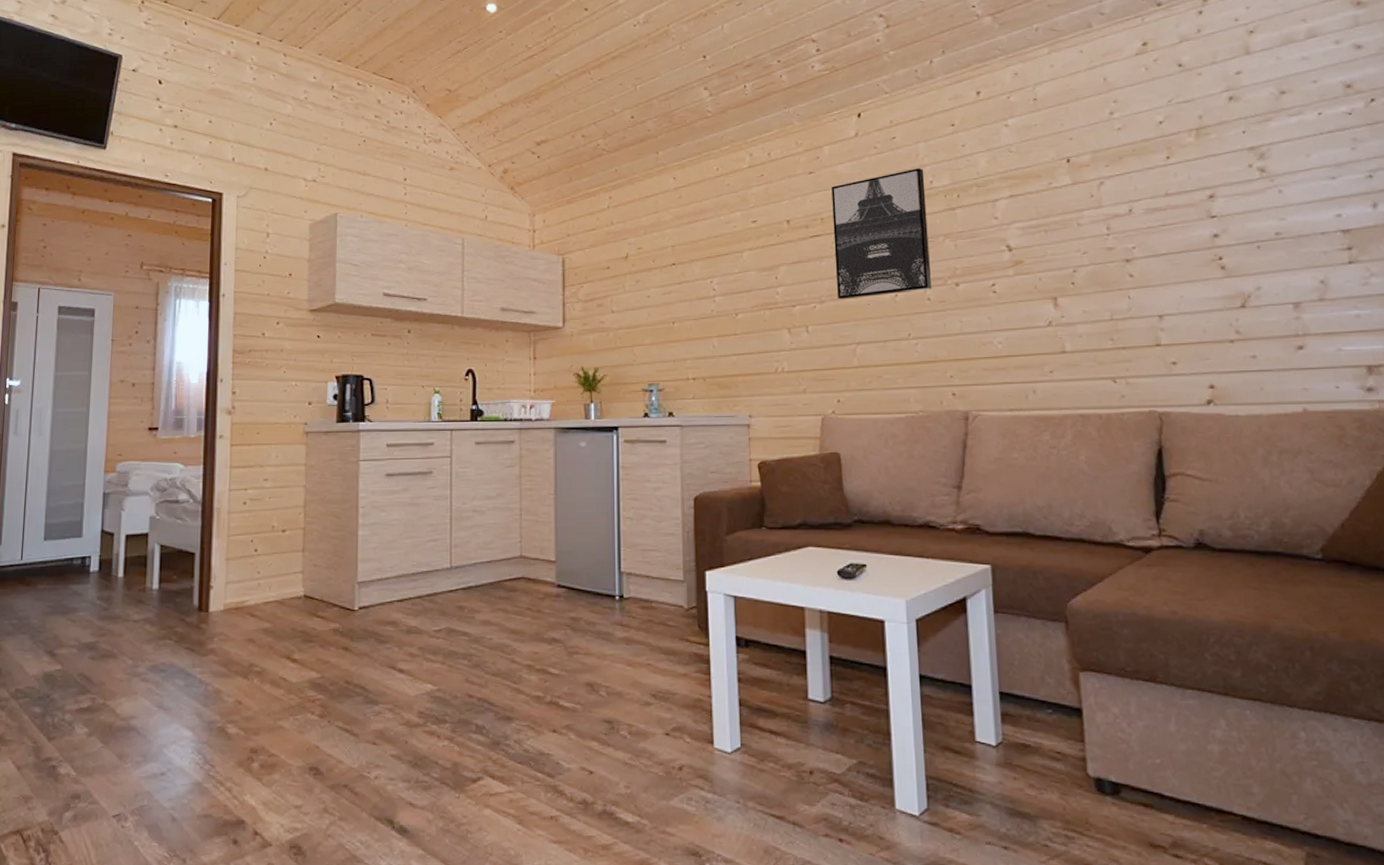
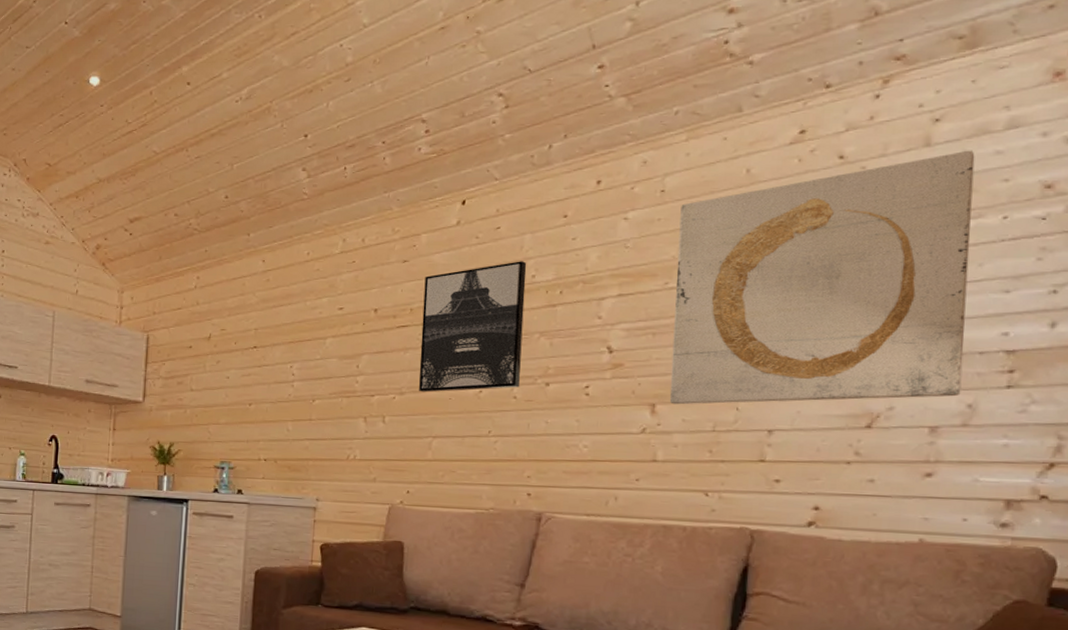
wall art: none [1053,57,1313,297] -> present [669,150,975,405]

